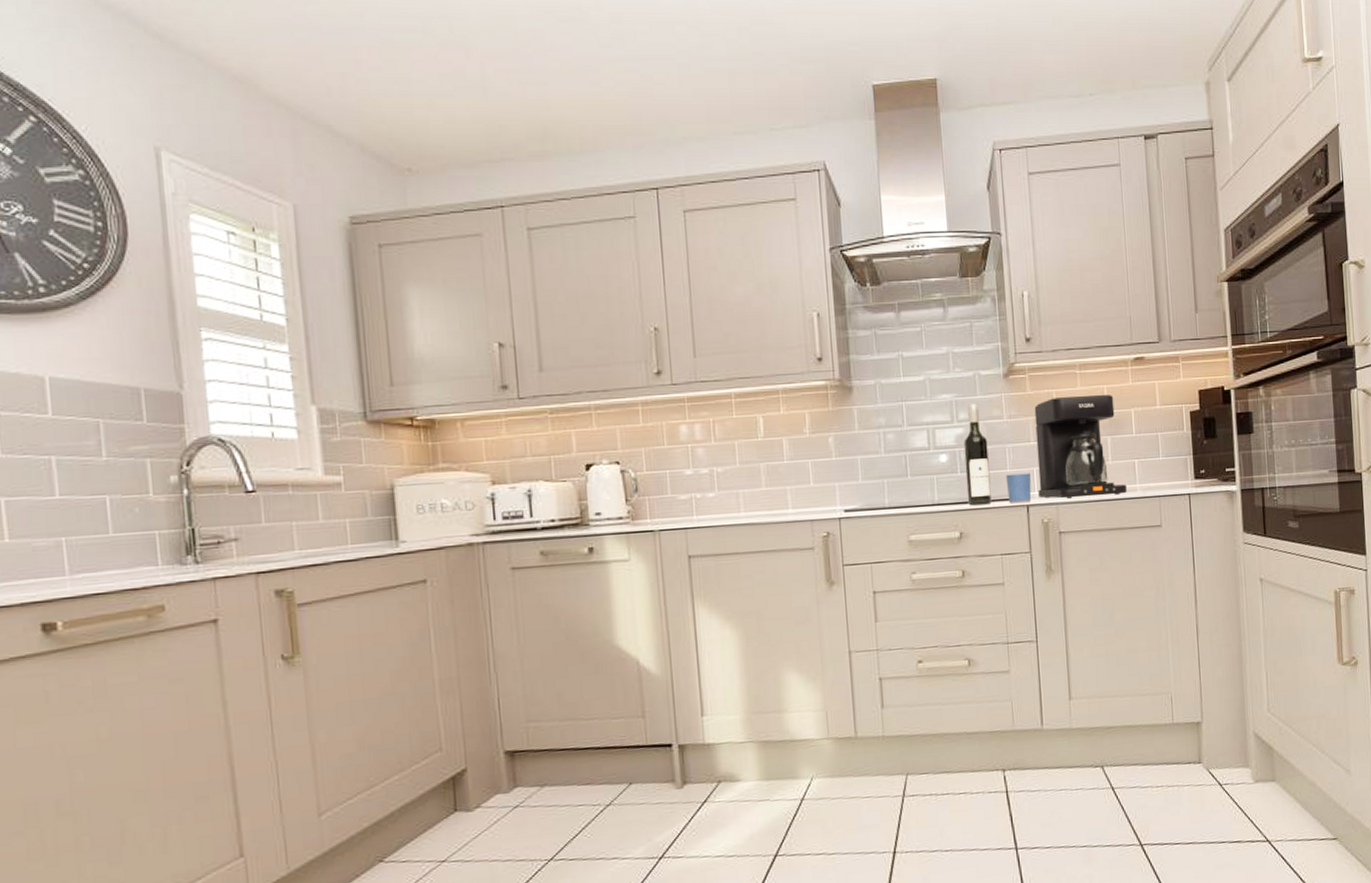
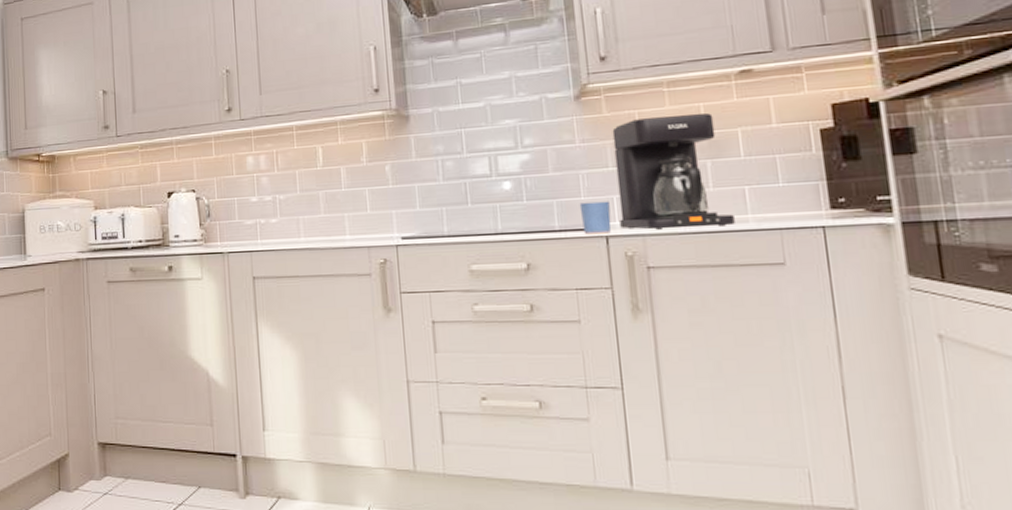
bottle: present [963,404,992,506] -> none [529,128,564,236]

